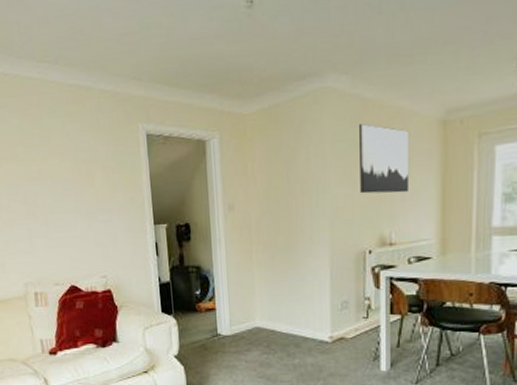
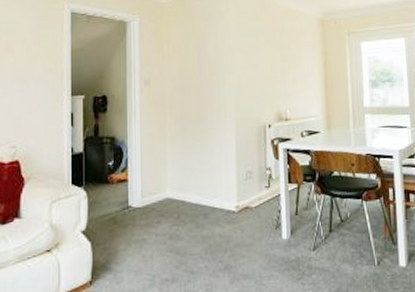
wall art: present [359,122,410,194] -> none [258,17,299,76]

